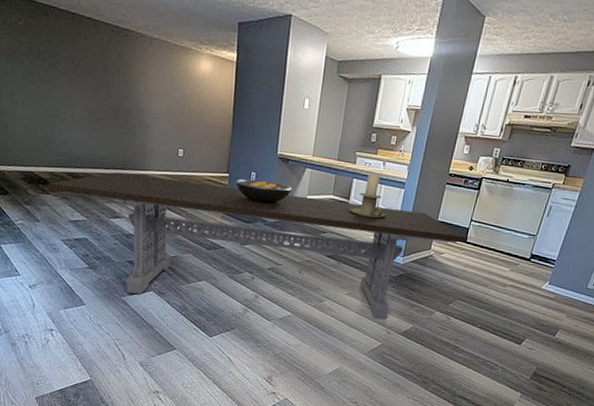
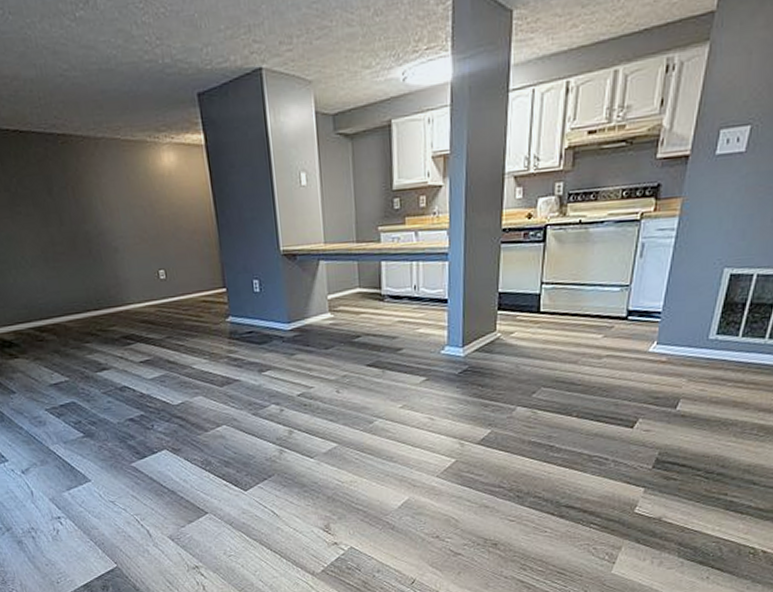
dining table: present [48,172,469,319] -> none [15,286,542,457]
fruit bowl: present [235,178,293,204] -> none [235,286,308,316]
candle holder: present [348,173,387,219] -> none [382,249,432,308]

